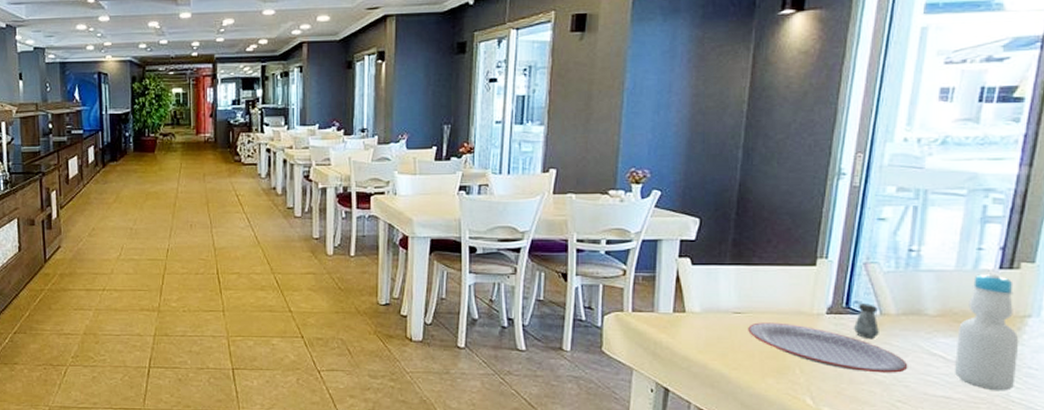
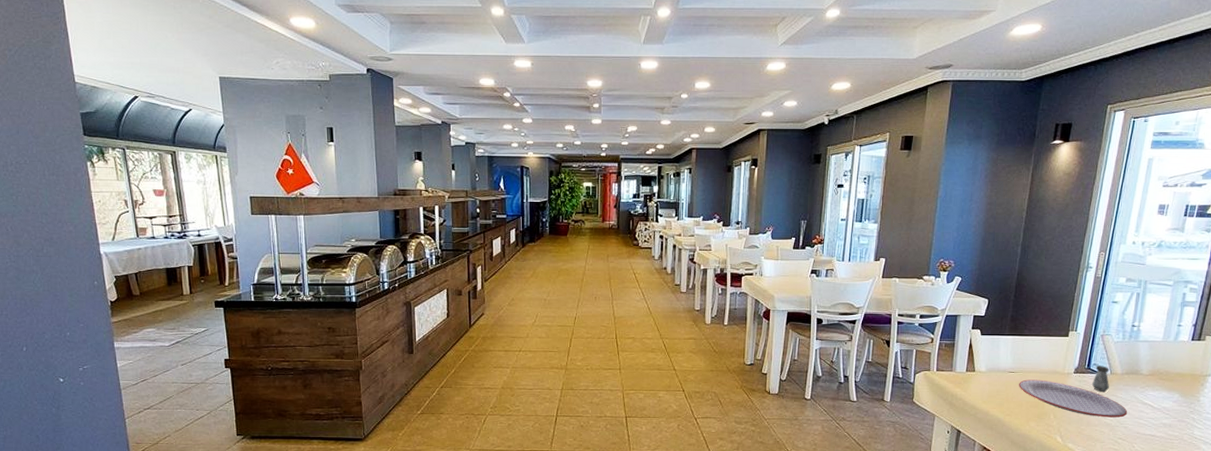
bottle: present [954,274,1019,391] -> none [1158,344,1202,431]

